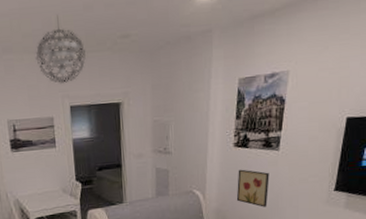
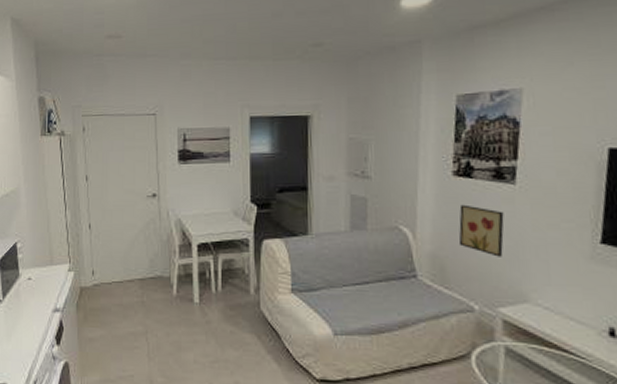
pendant light: present [36,14,86,85] -> none [216,21,271,93]

